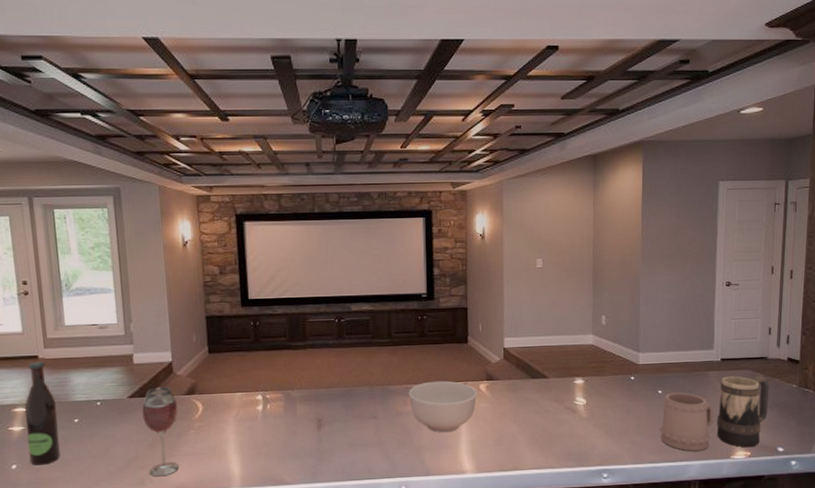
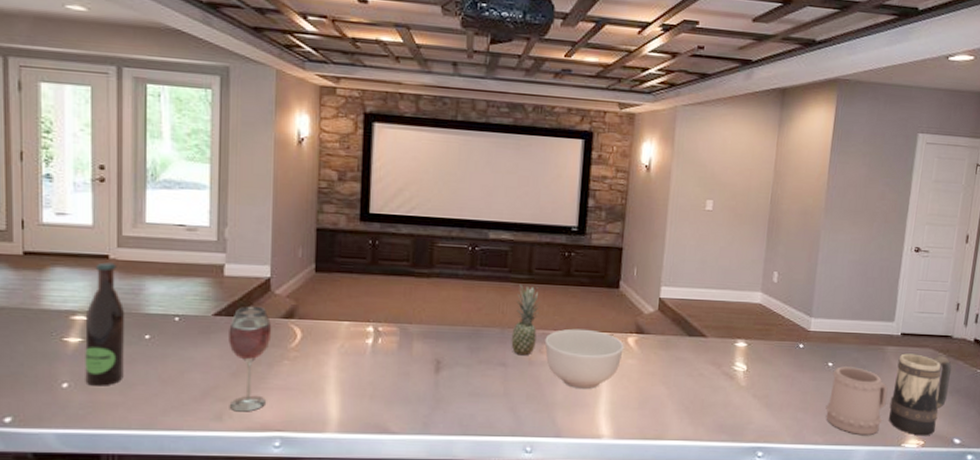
fruit: none [379,348,401,409] -> present [511,285,540,356]

